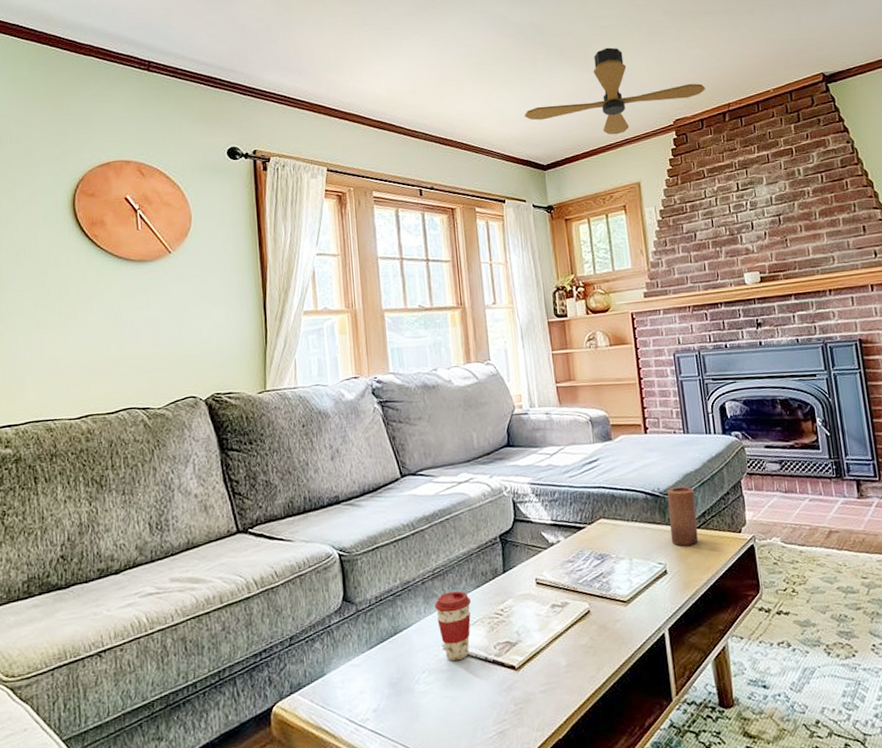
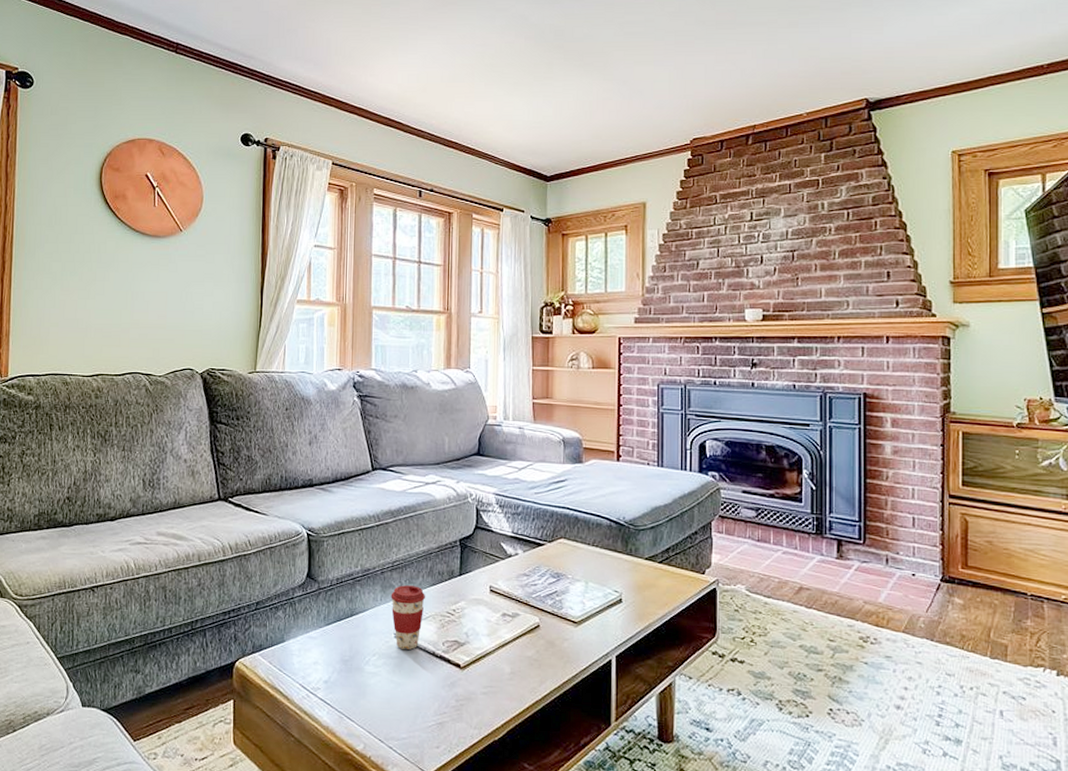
ceiling fan: present [525,47,706,135] -> none [534,56,731,150]
candle: present [667,486,699,546] -> none [630,519,661,579]

